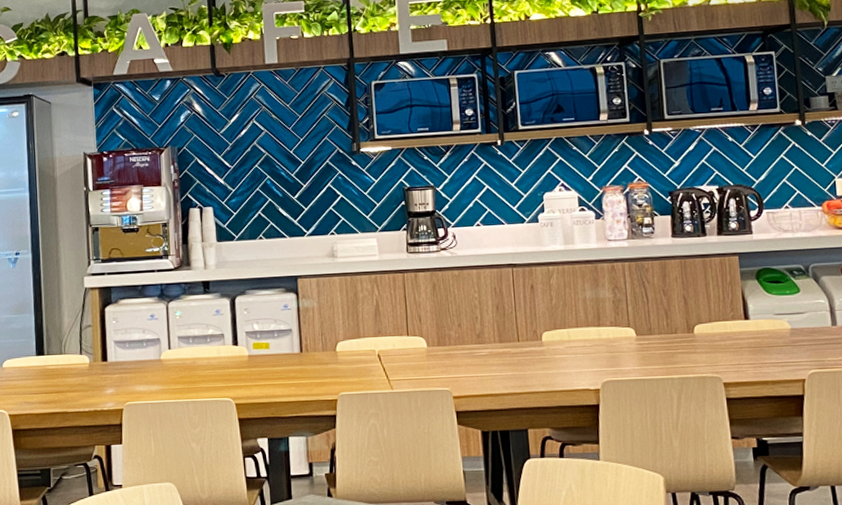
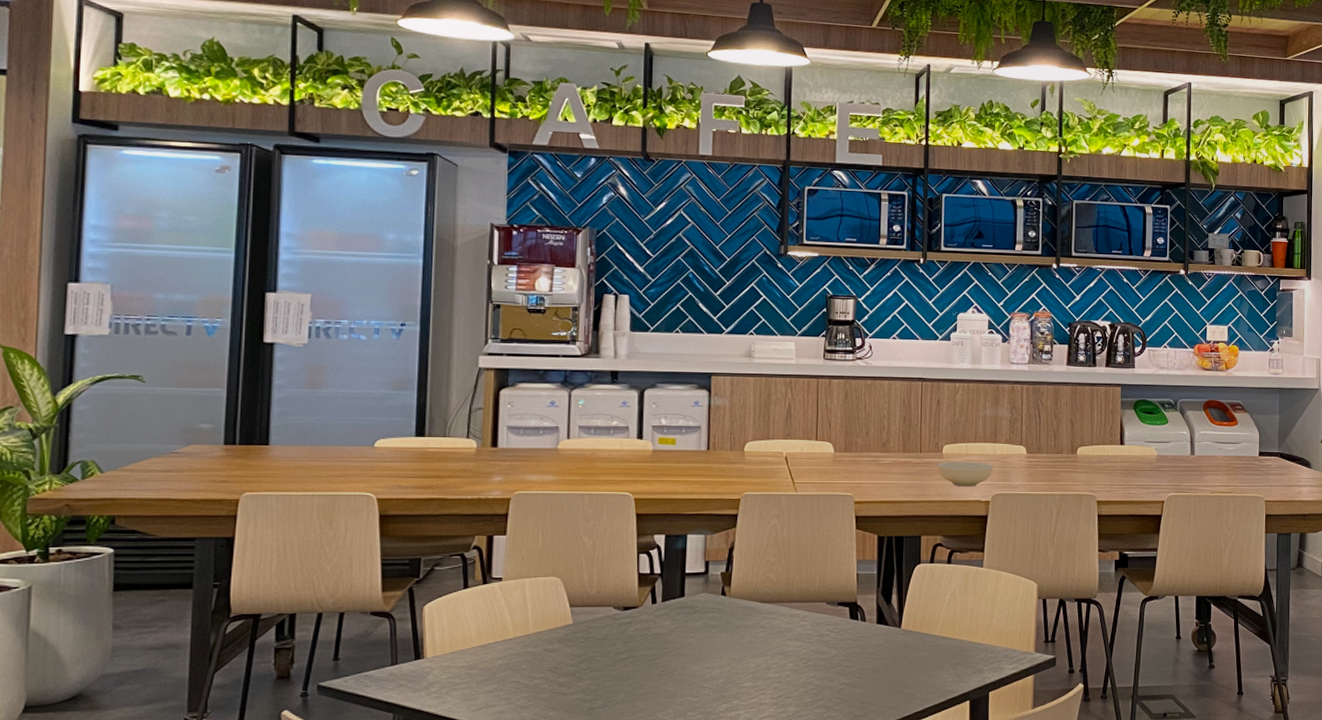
bowl: none [538,347,601,376] -> present [937,461,994,487]

